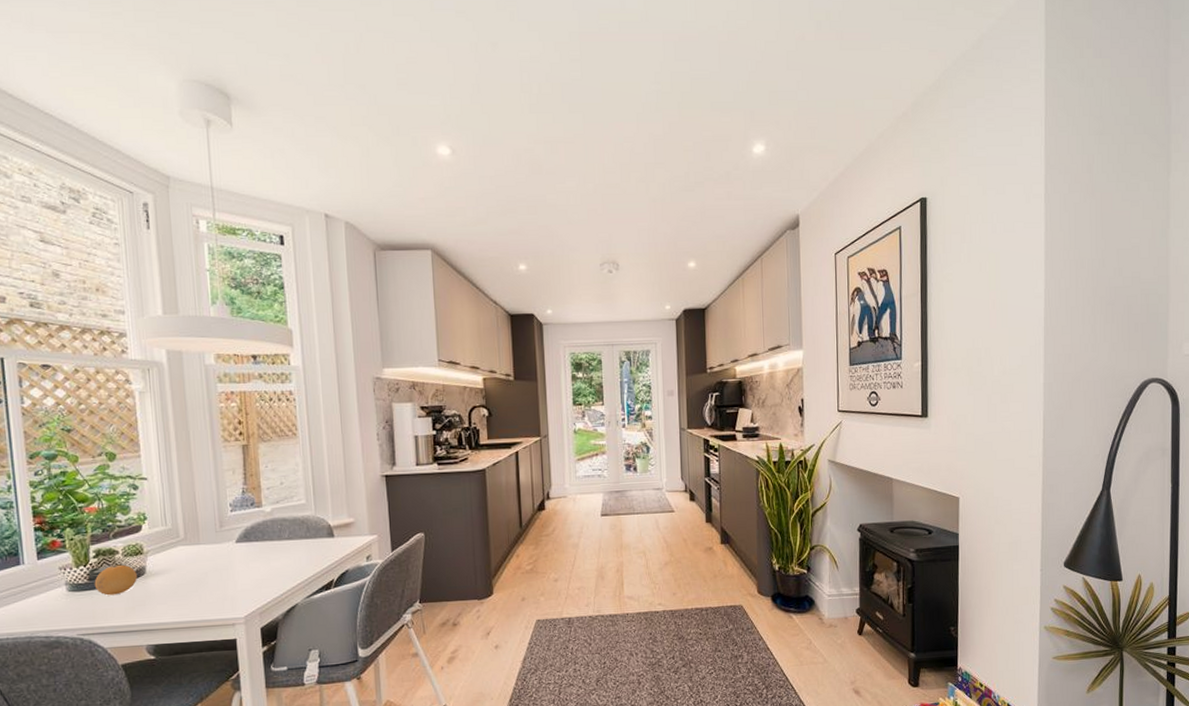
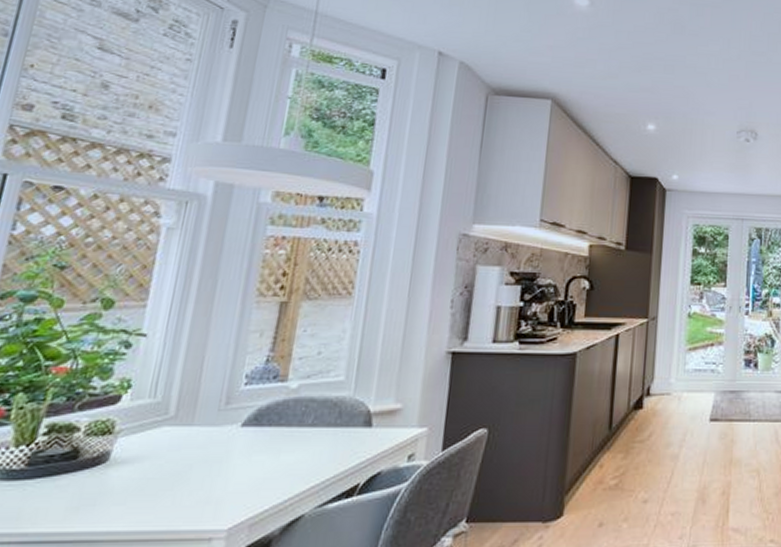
fruit: present [94,564,137,596] -> none [32,446,97,489]

